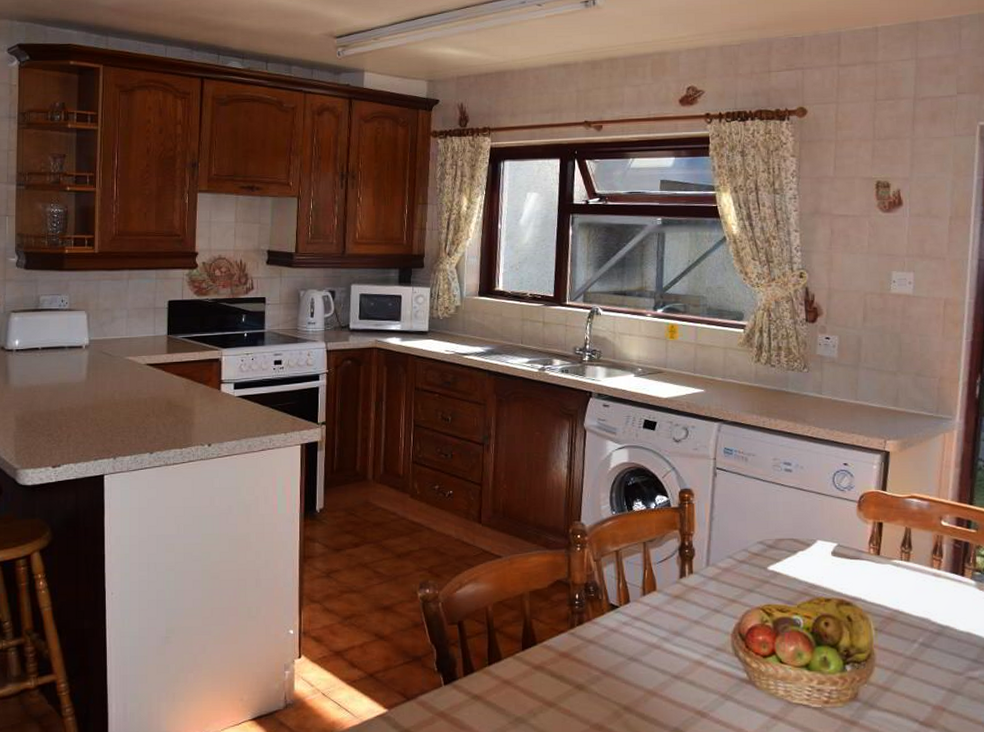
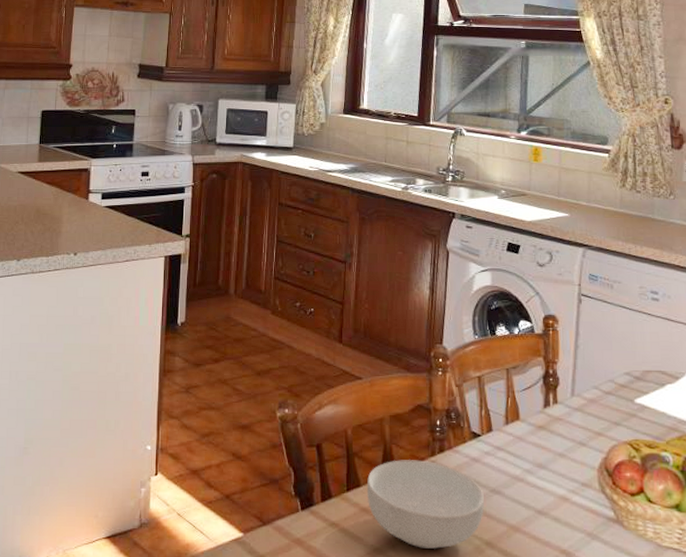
cereal bowl: none [507,633,623,716] -> present [366,460,485,549]

